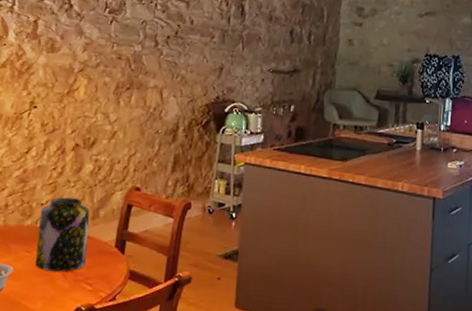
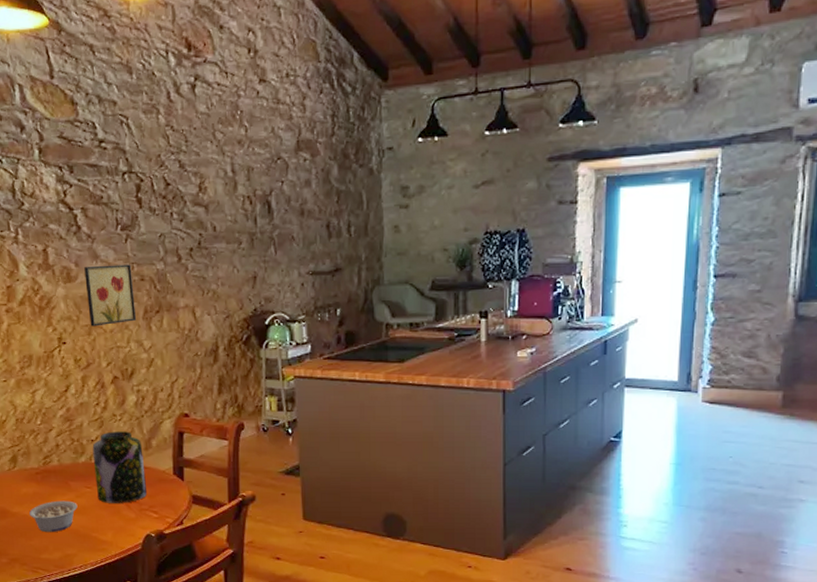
wall art: none [63,40,112,96] -> present [84,264,137,327]

